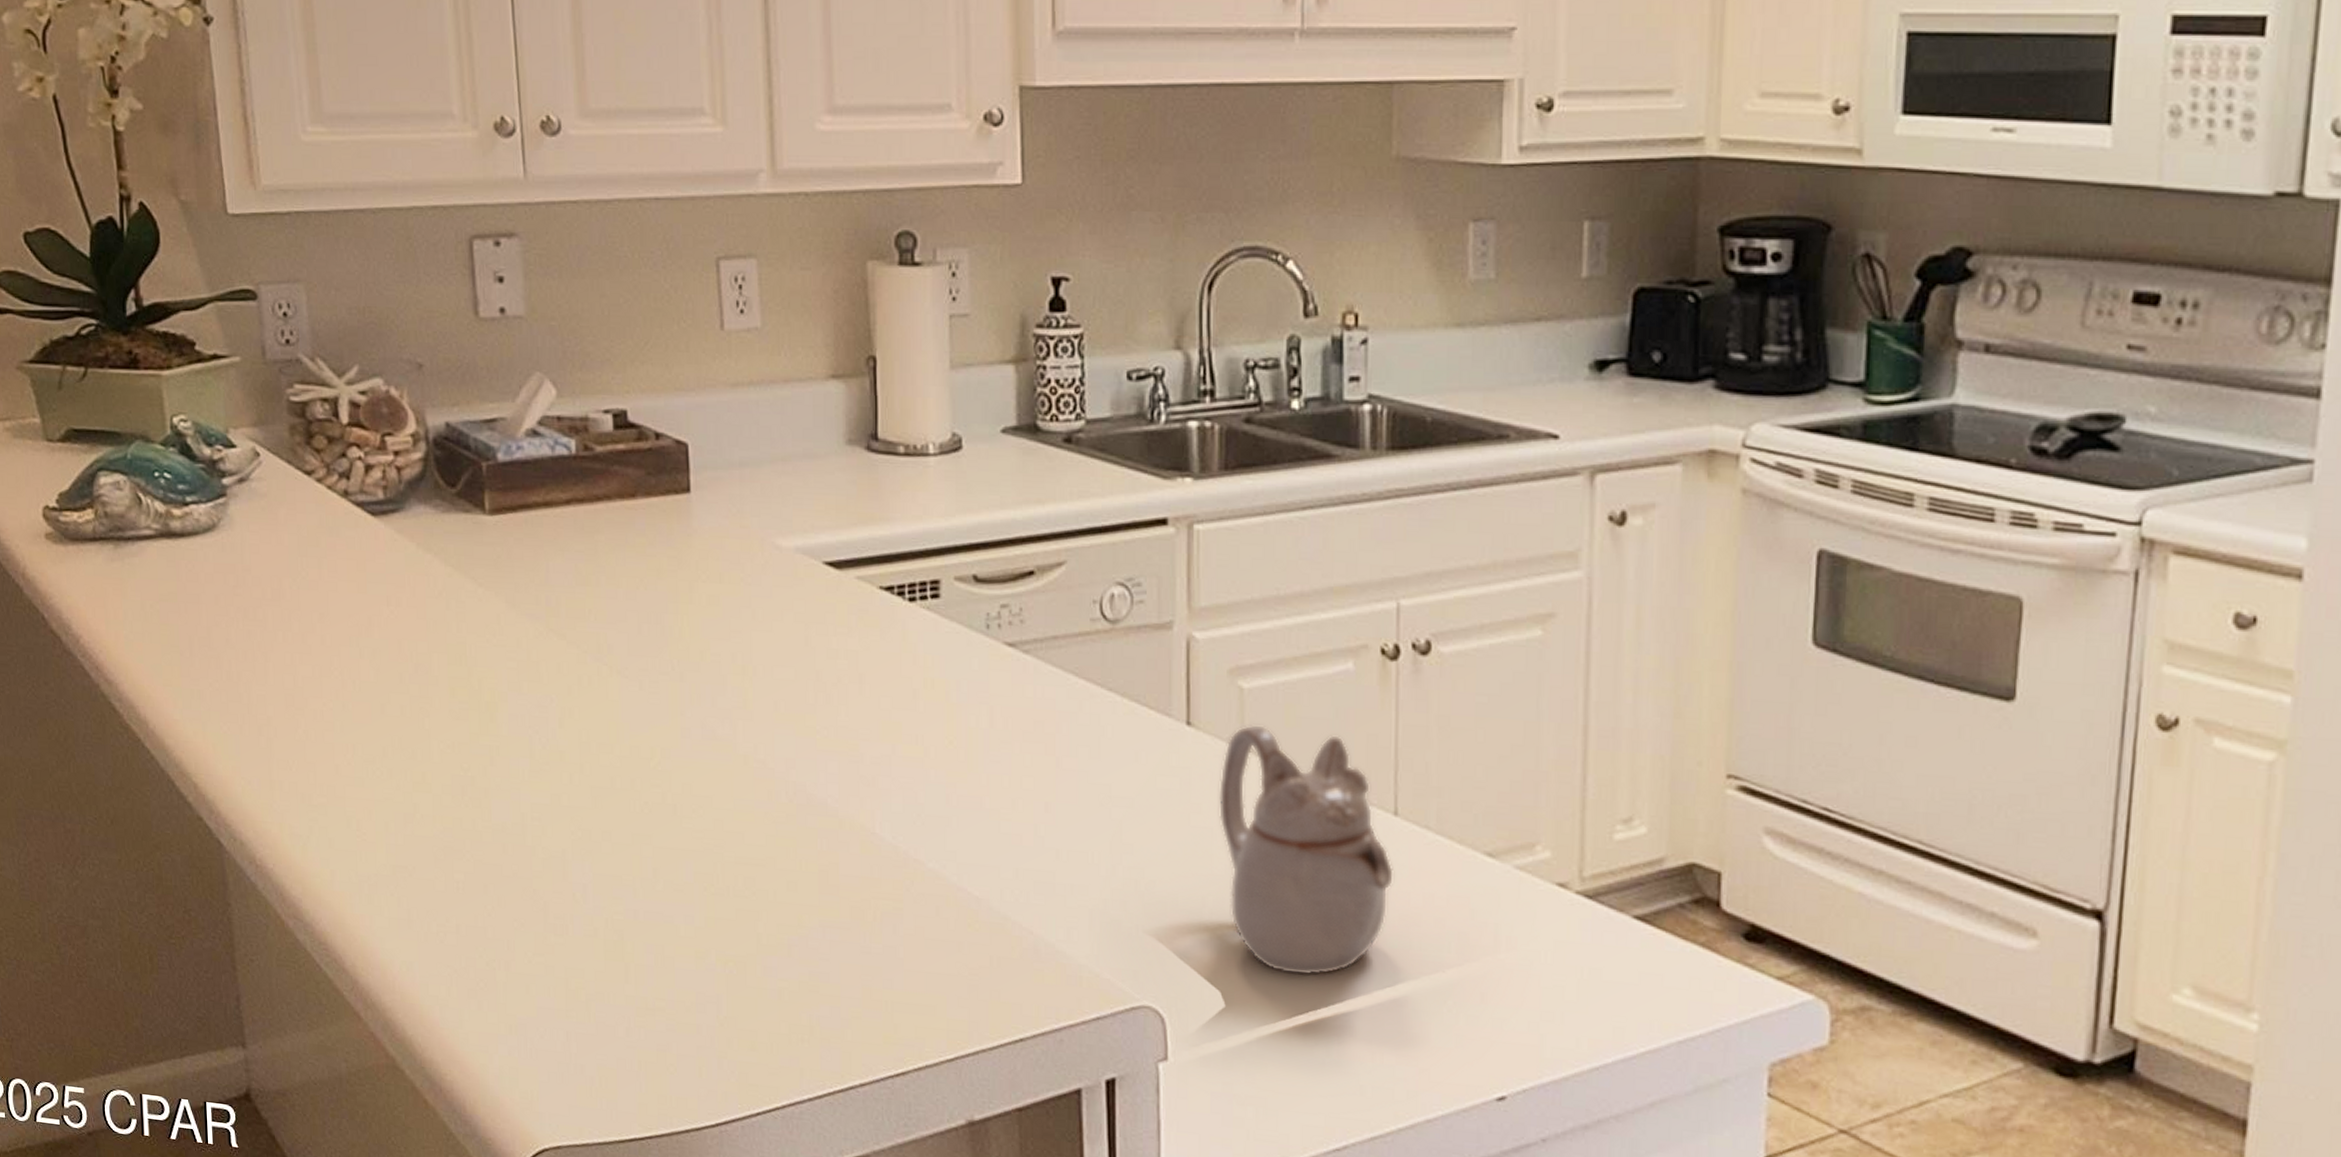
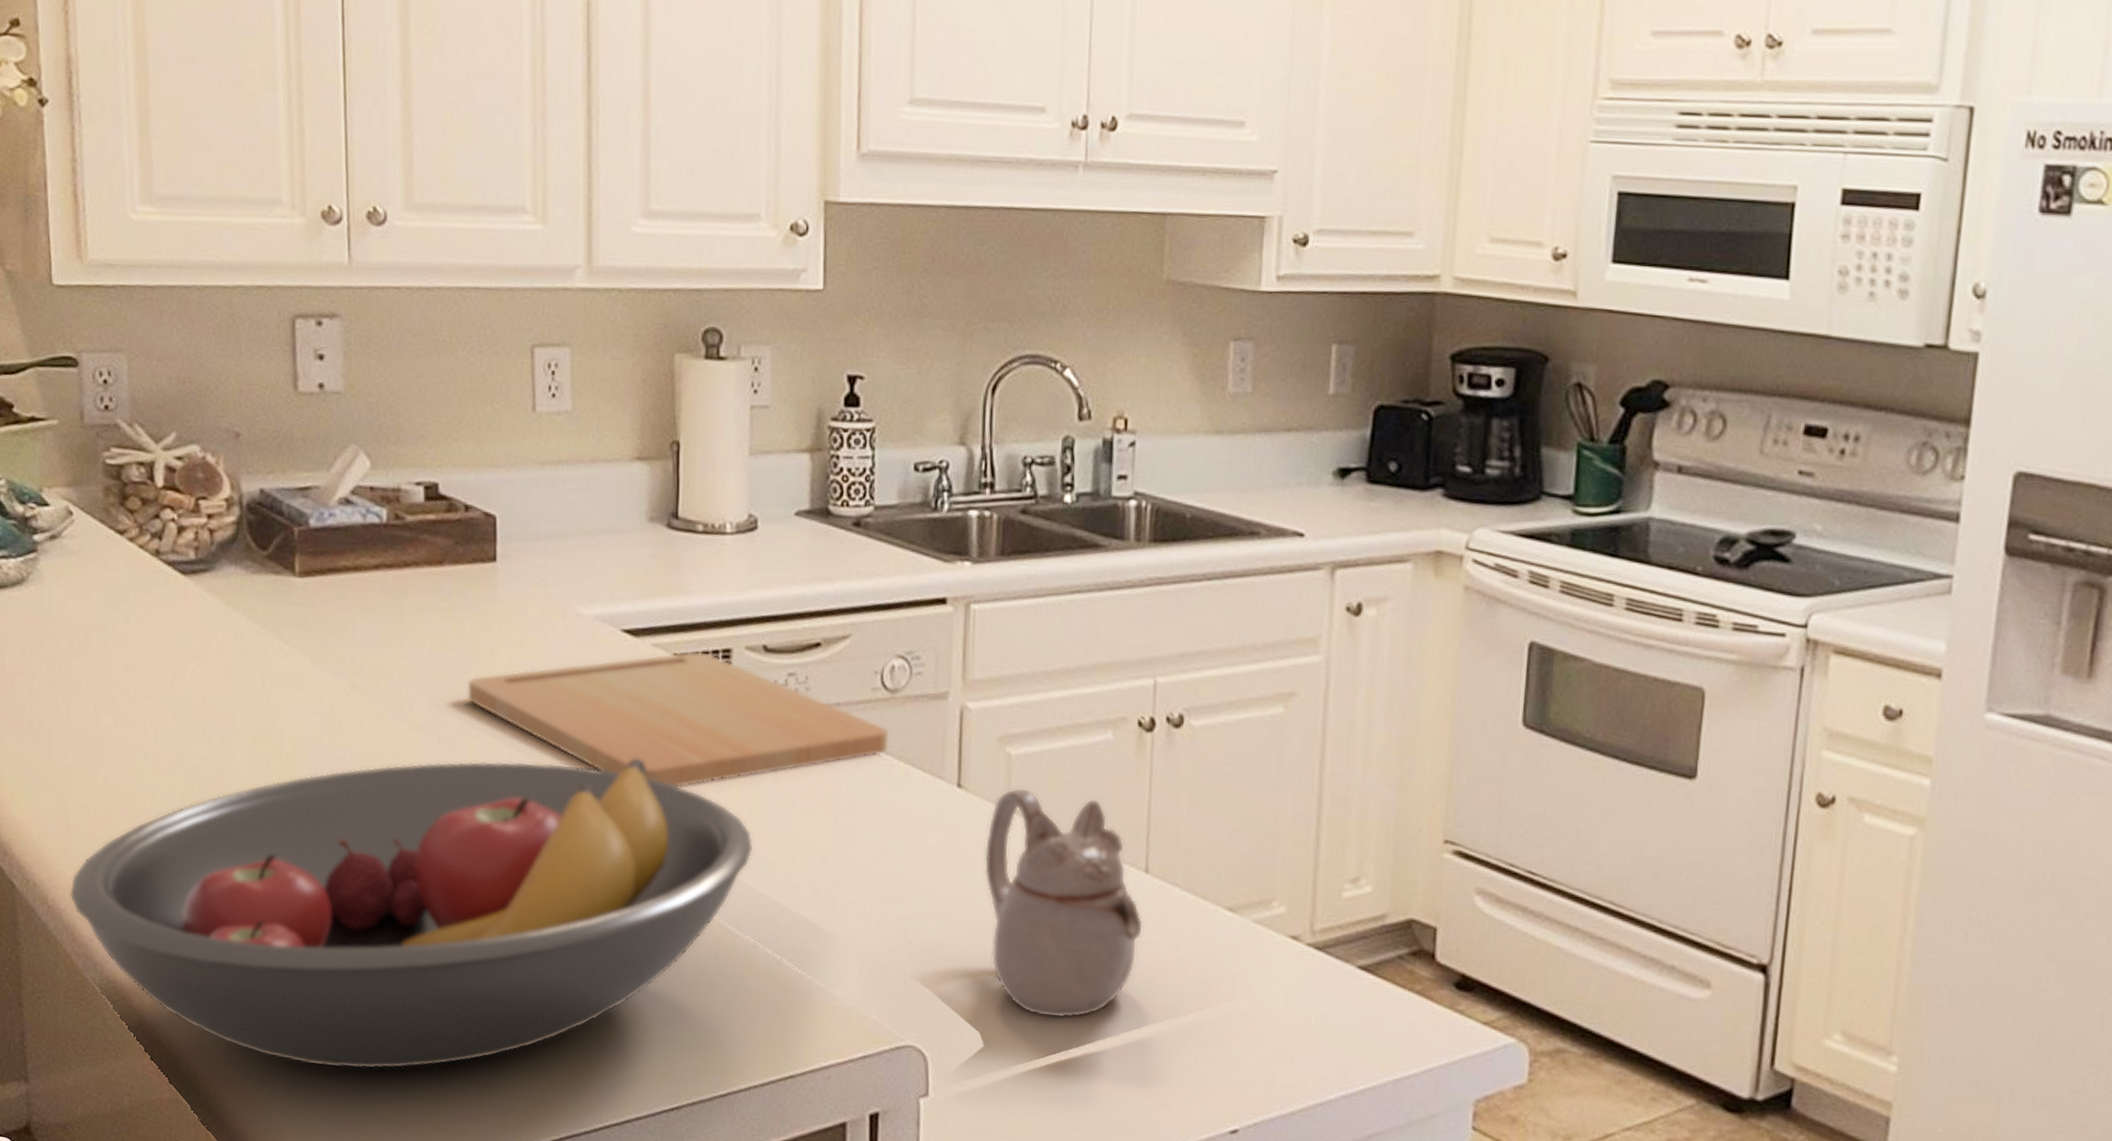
fruit bowl: none [276,700,972,1034] -> present [69,758,754,1070]
cutting board: none [666,582,1112,731] -> present [466,650,890,787]

